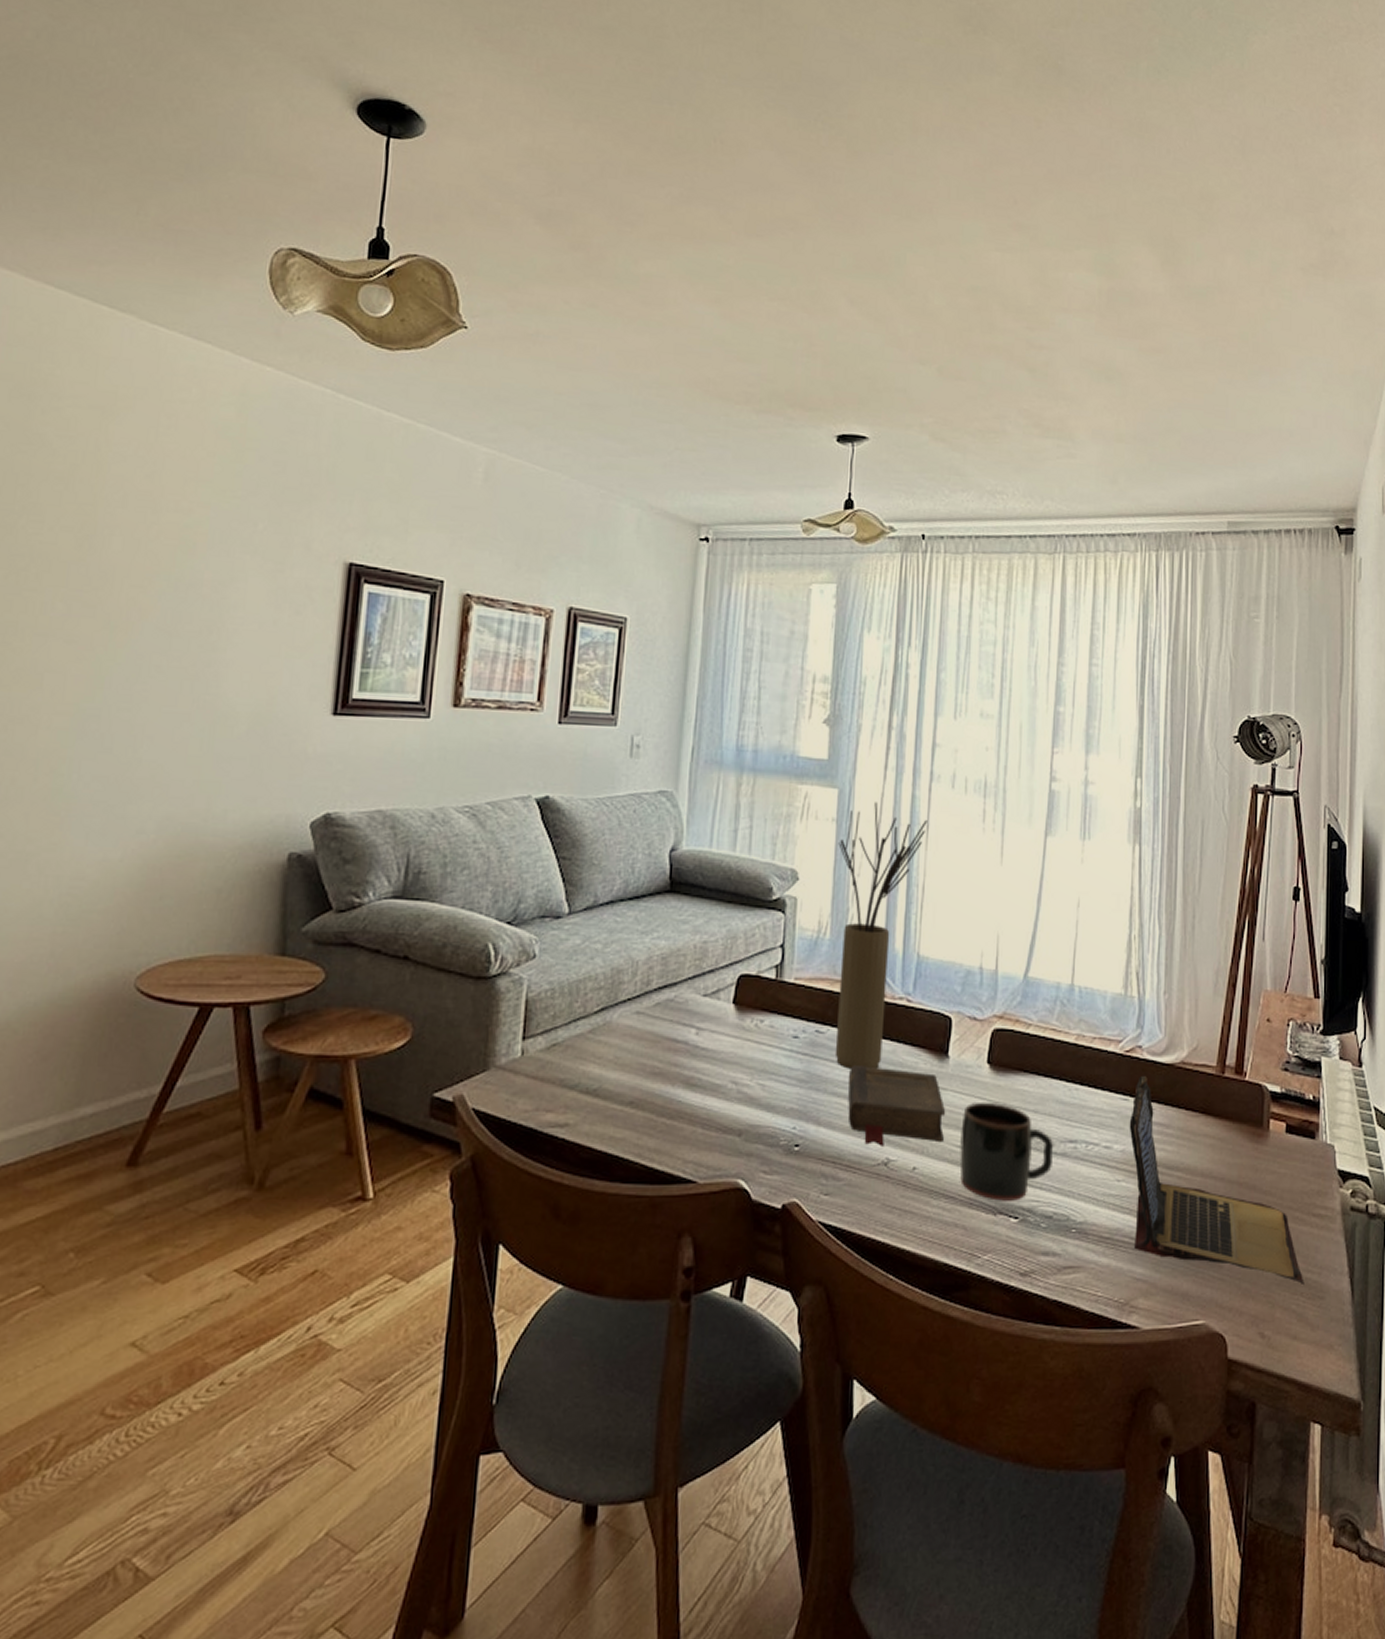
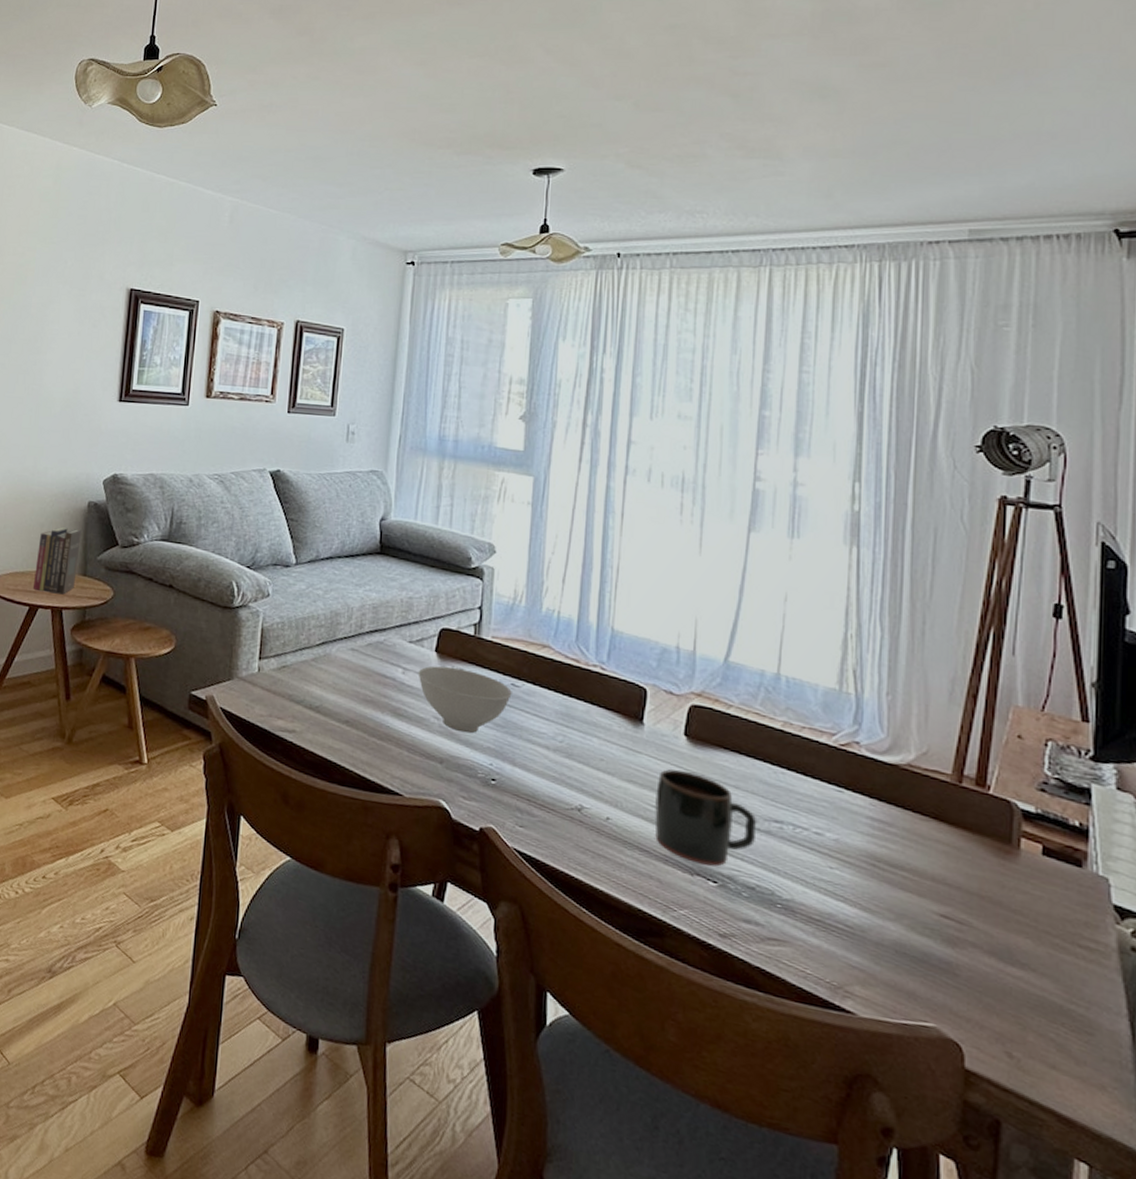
books: none [204,891,279,985] -> present [32,527,82,595]
bowl: none [713,1019,816,1096] -> present [418,666,512,733]
vase: present [835,802,927,1069] -> none [529,490,622,725]
book: present [847,1064,946,1146] -> none [542,718,641,799]
laptop: present [1129,1076,1305,1286] -> none [843,771,1067,1017]

